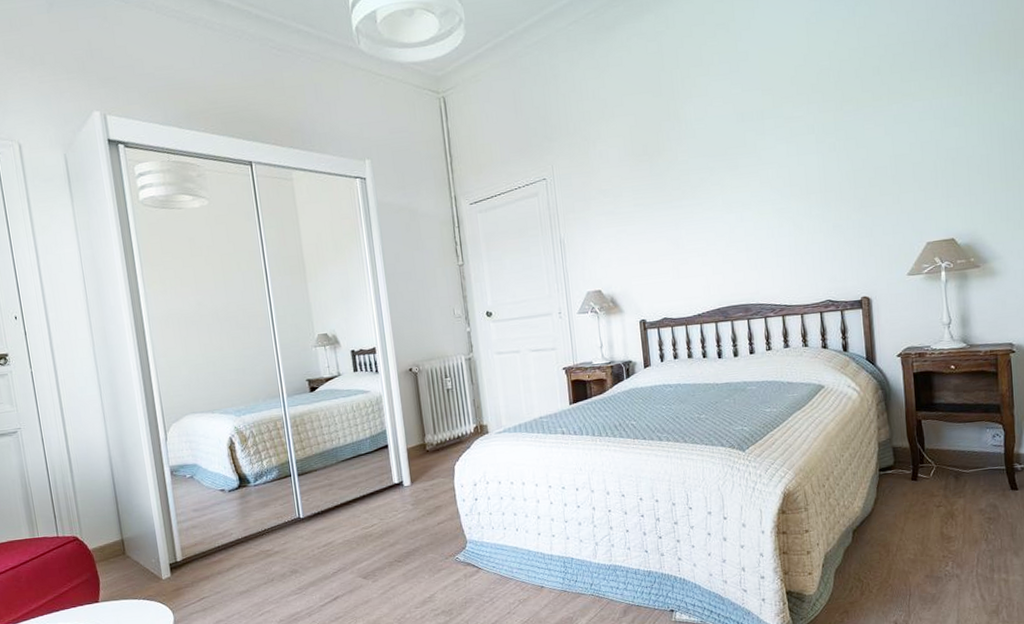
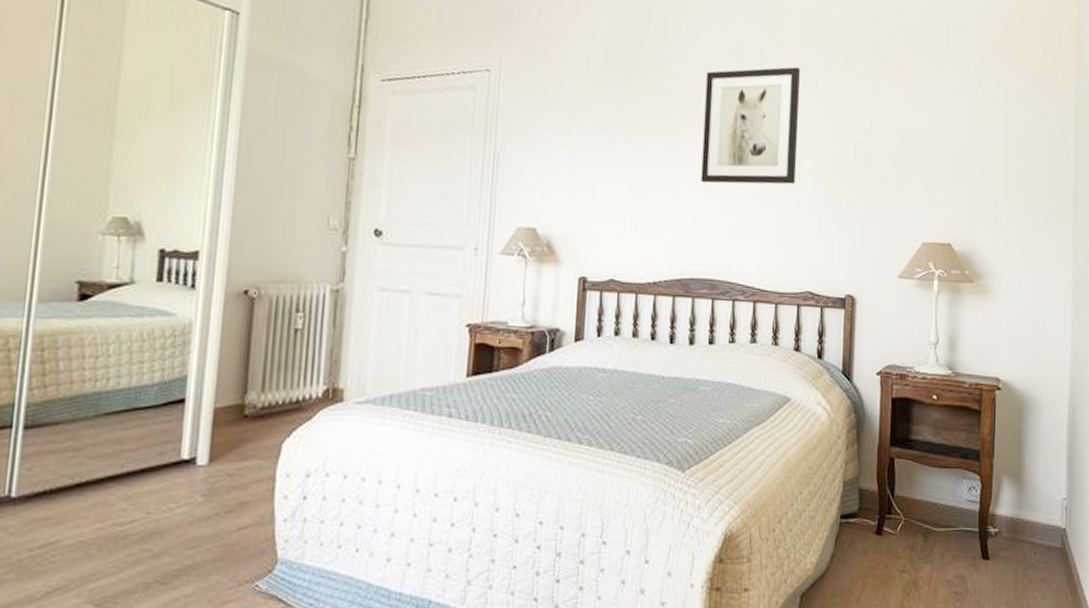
wall art: none [716,119,805,231] -> present [701,67,800,185]

